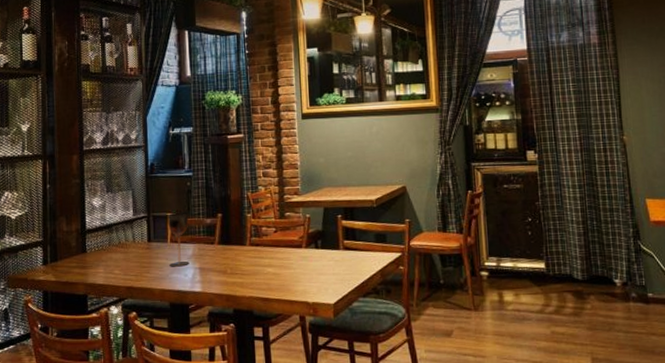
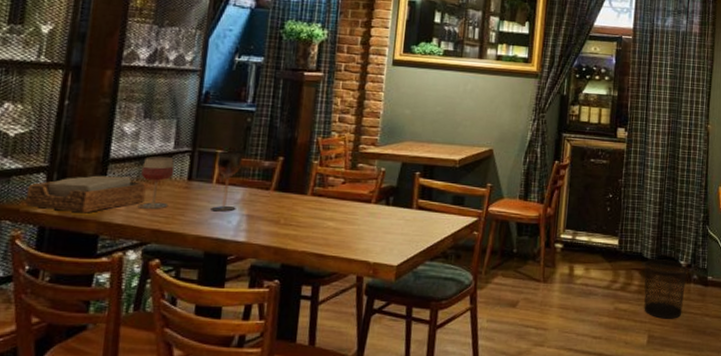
napkin holder: none [30,243,117,278] -> present [25,175,146,213]
wineglass: none [111,223,136,270] -> present [137,156,175,209]
waste bin: none [576,279,625,340] -> present [644,259,688,319]

